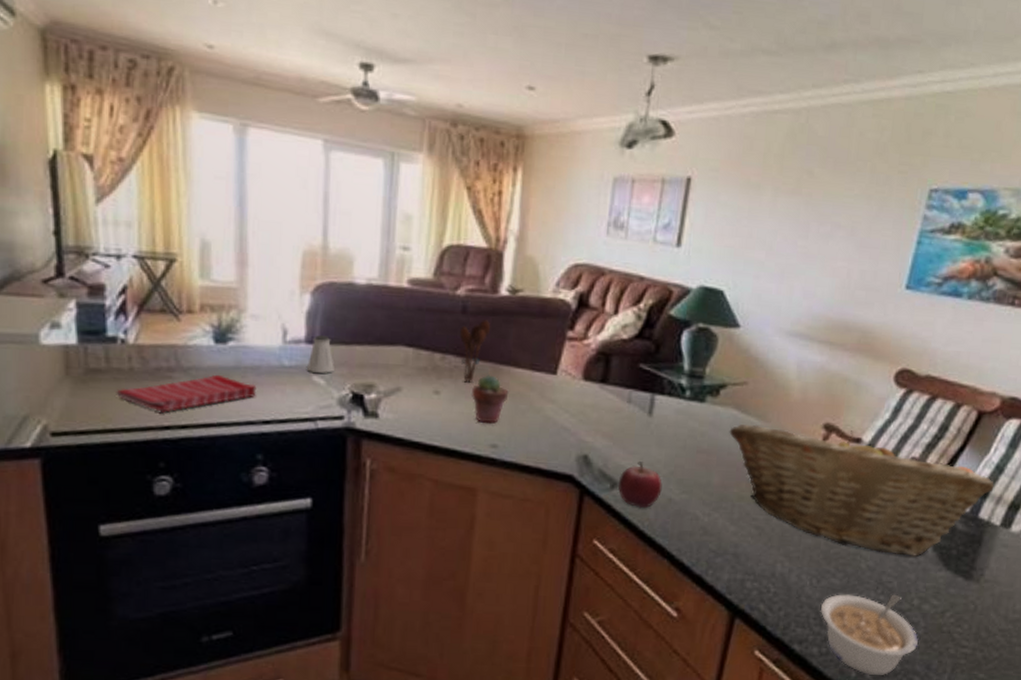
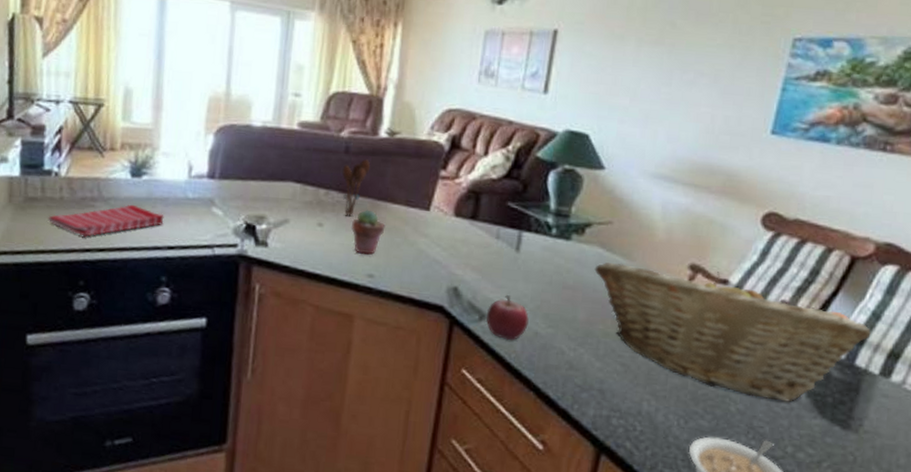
saltshaker: present [307,335,334,373] -> none [208,171,231,205]

